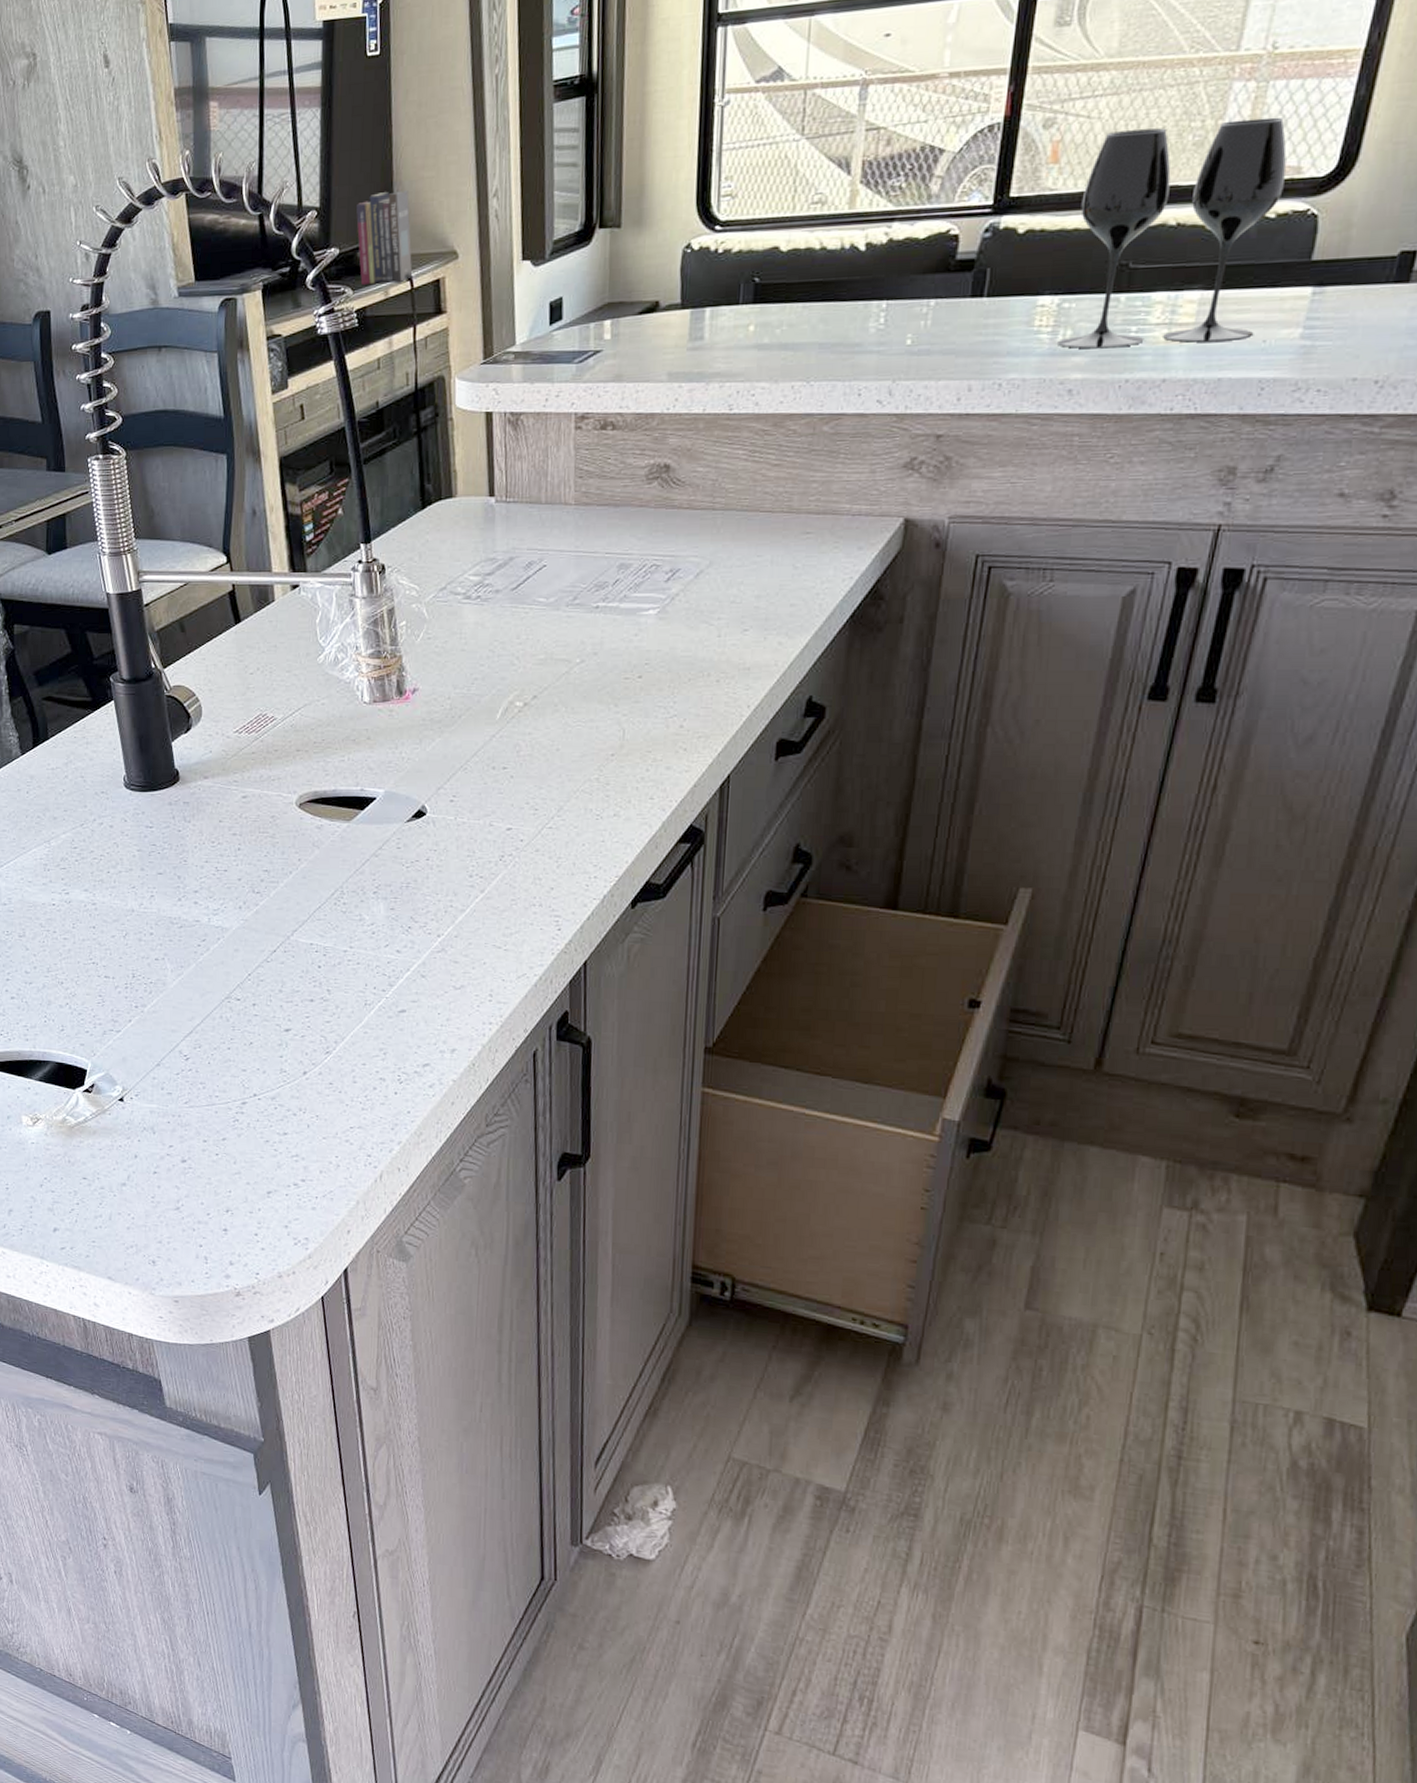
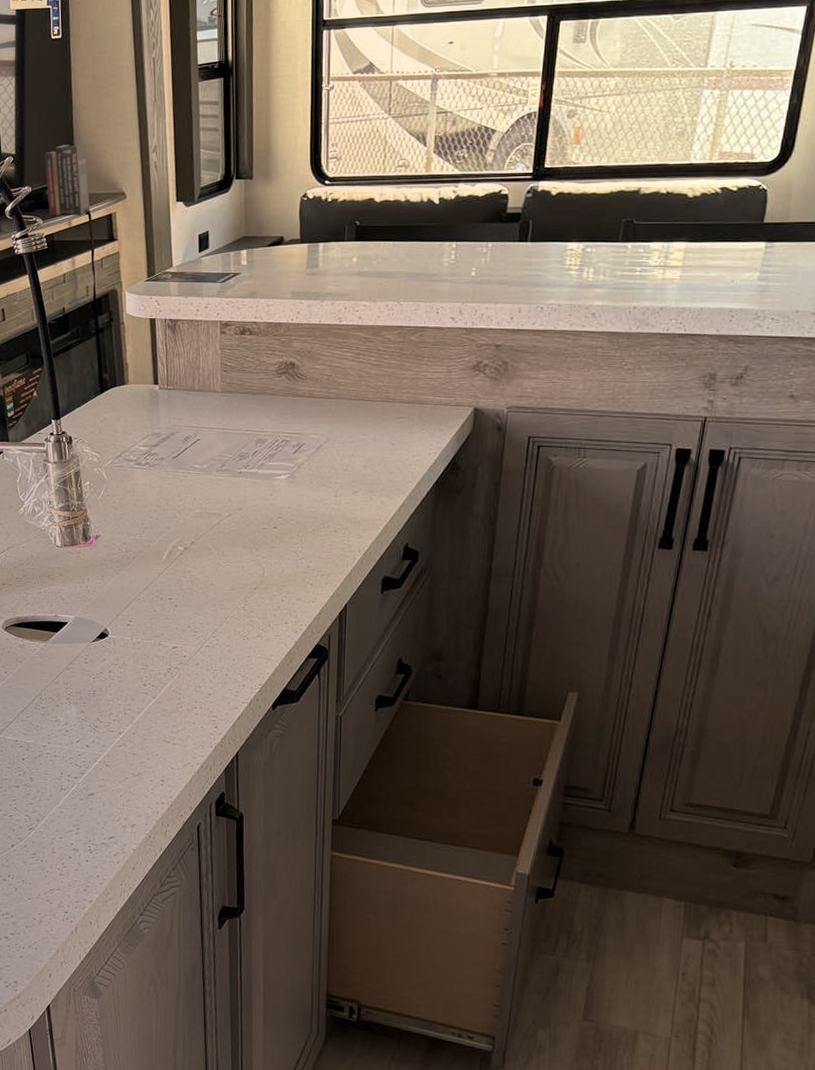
wine glass: present [1058,117,1287,349] -> none [583,117,743,283]

